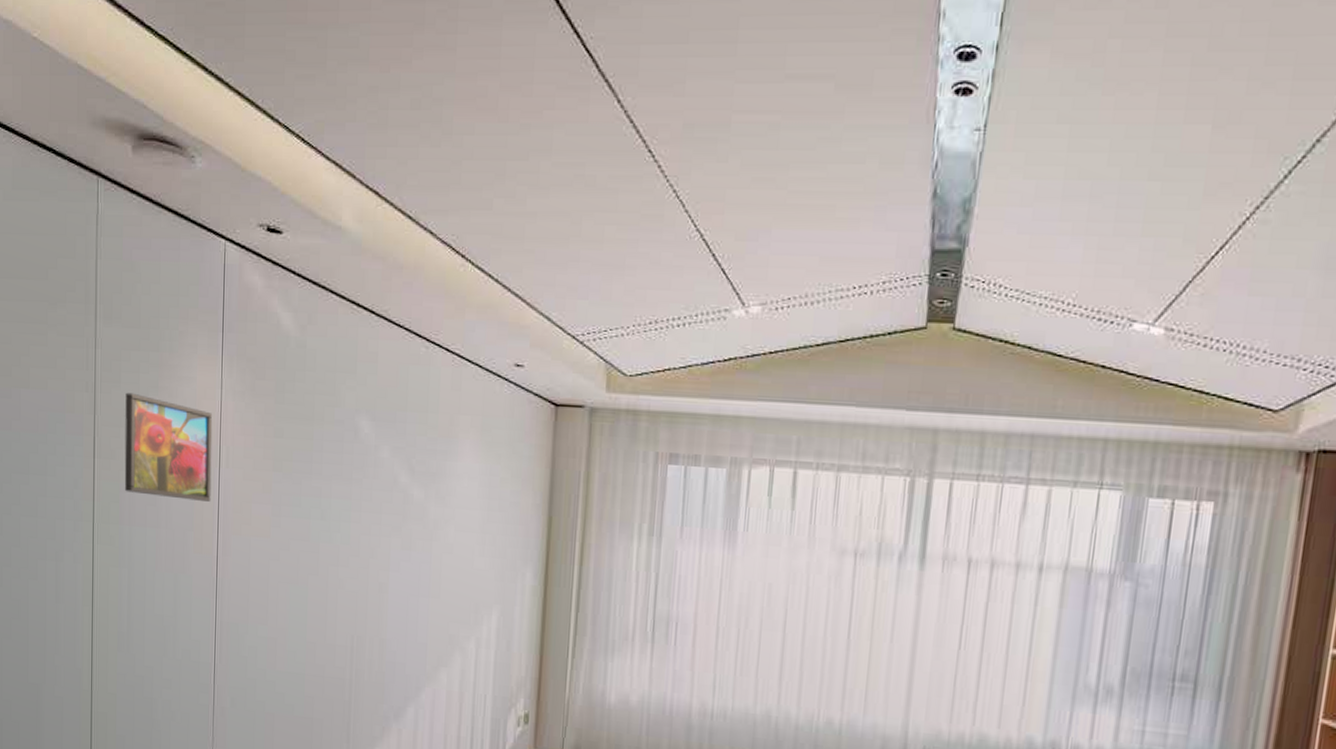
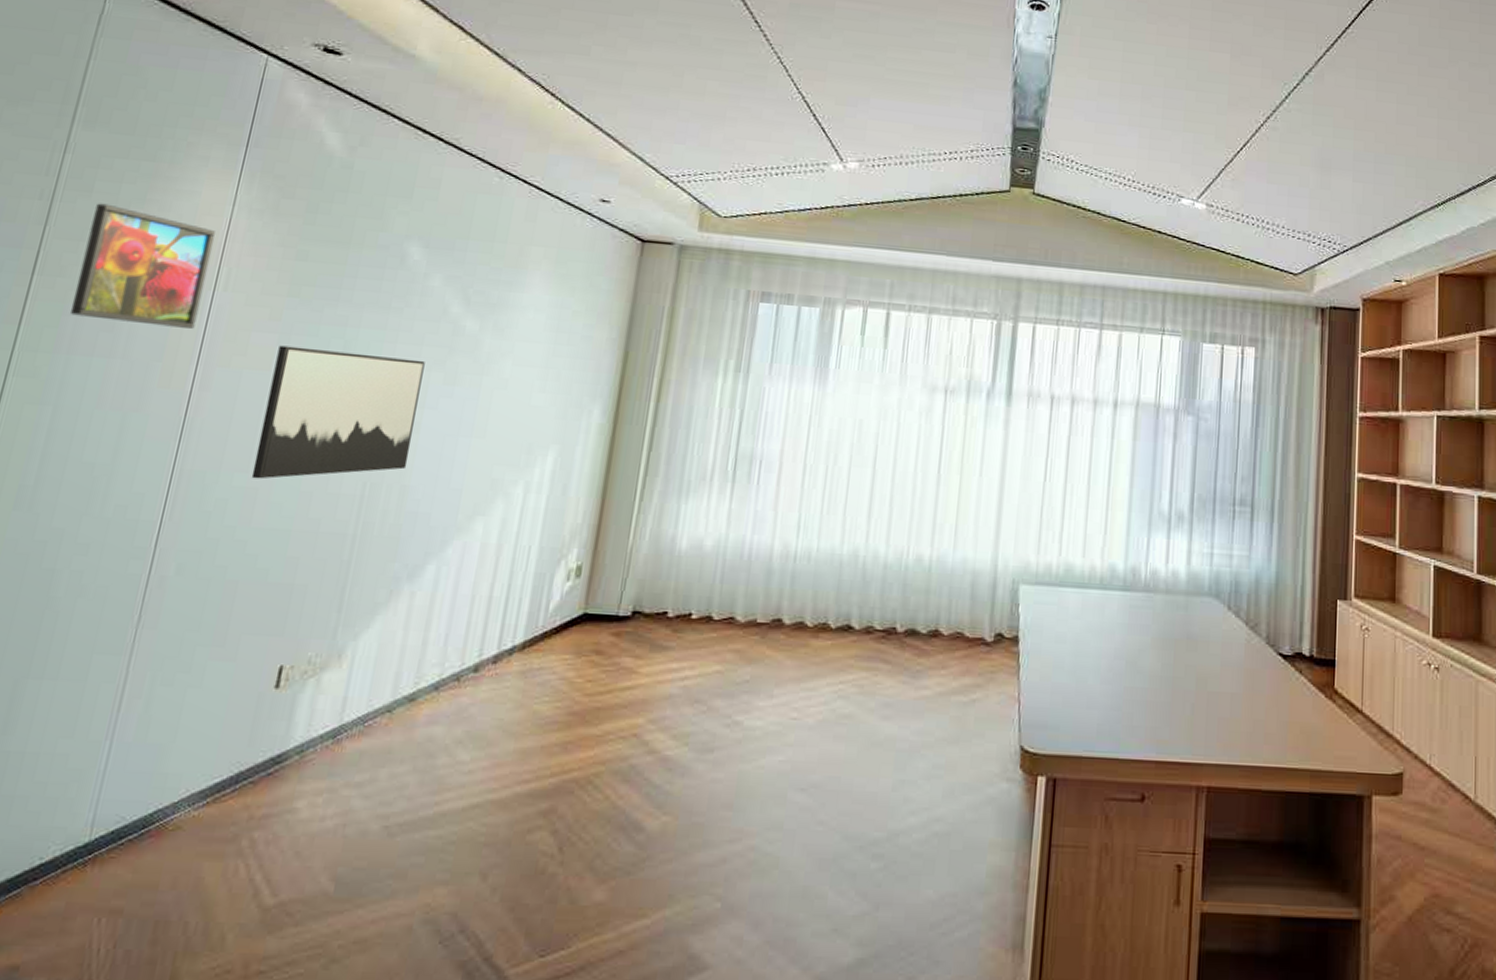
wall art: none [270,515,385,631] -> present [251,345,425,479]

